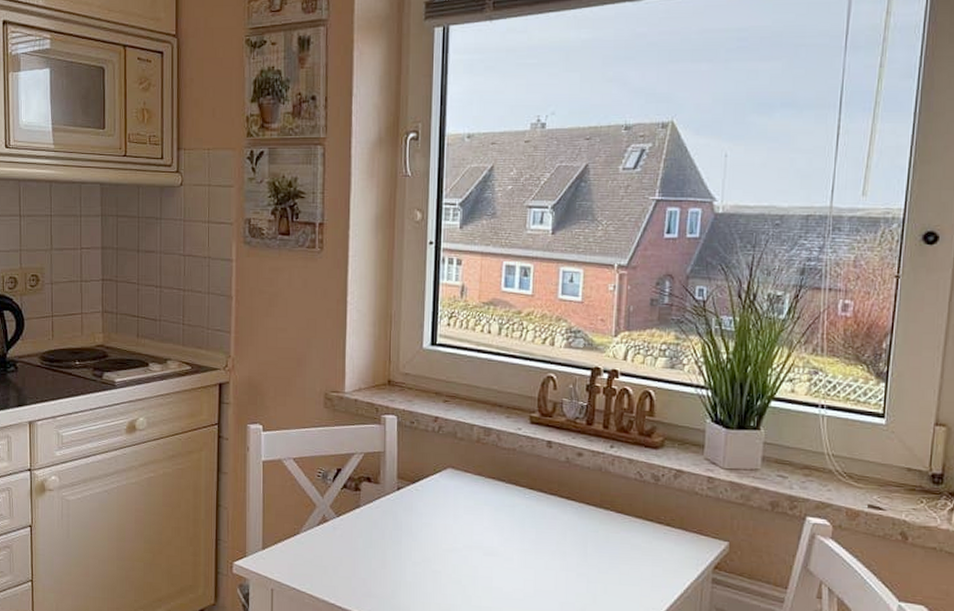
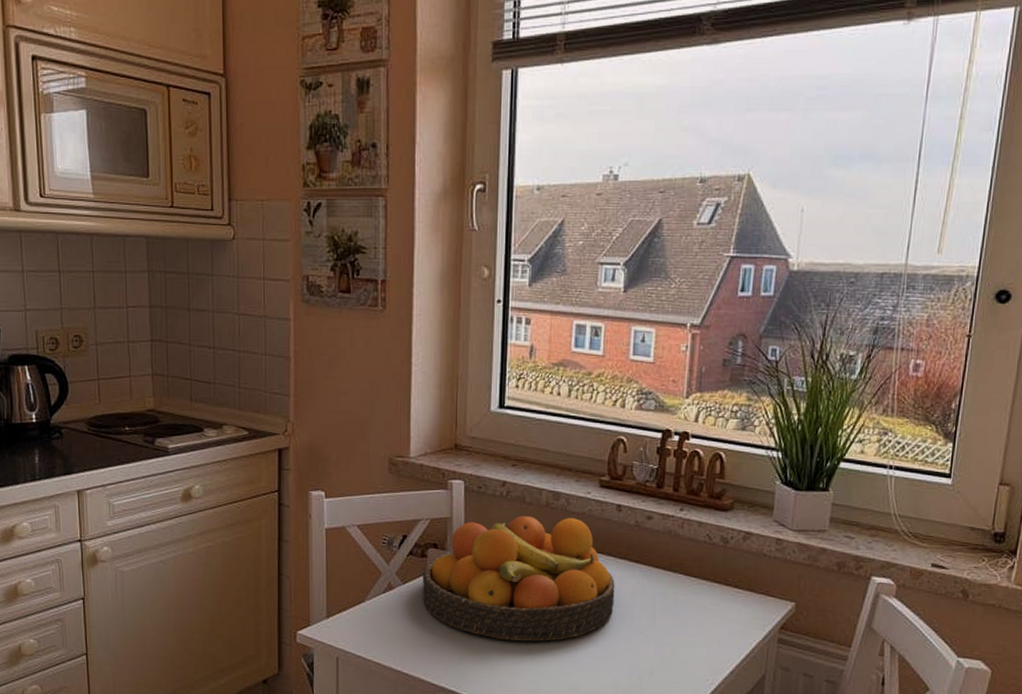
fruit bowl: none [355,450,546,577] -> present [422,515,615,642]

